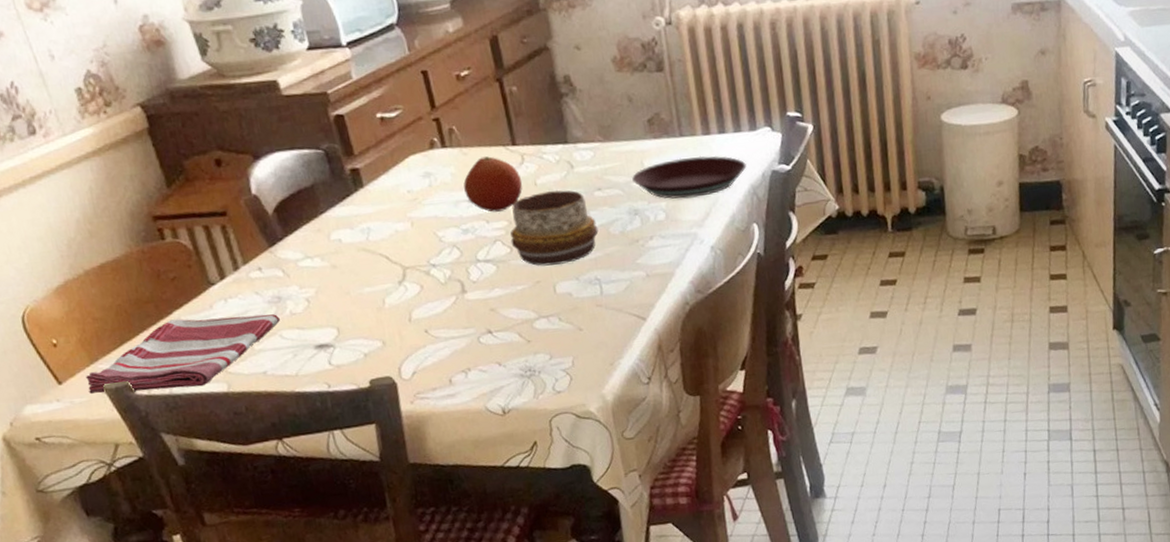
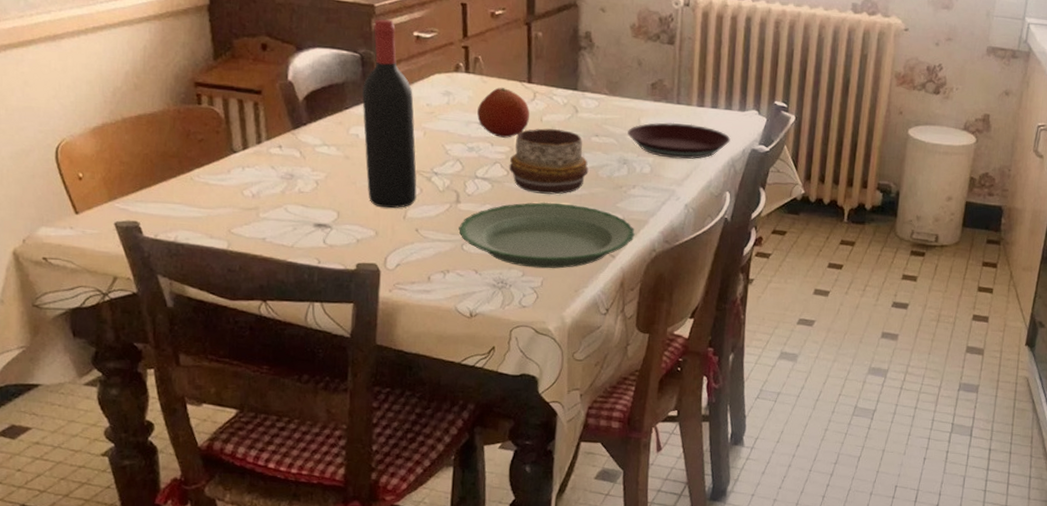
dish towel: present [86,314,280,394] -> none [101,176,288,240]
wine bottle: none [331,105,419,314] -> present [362,19,417,209]
plate: none [470,269,663,349] -> present [459,202,635,269]

